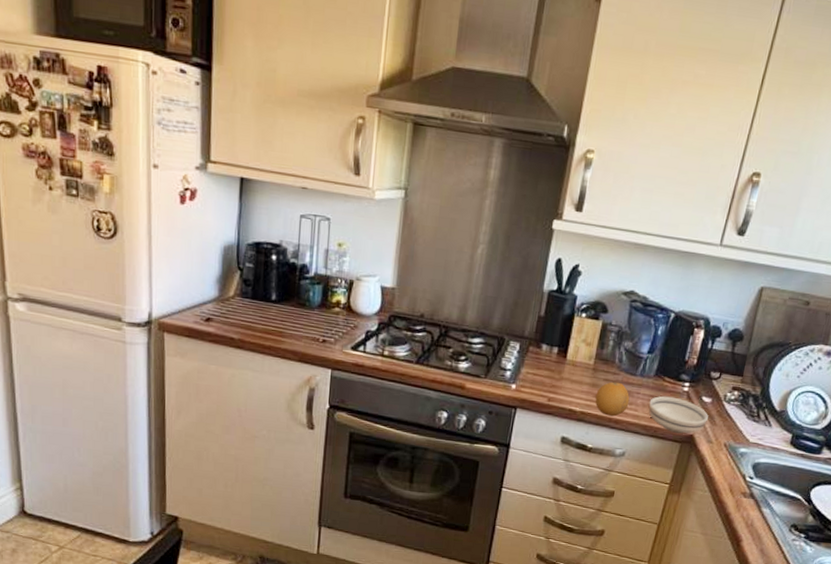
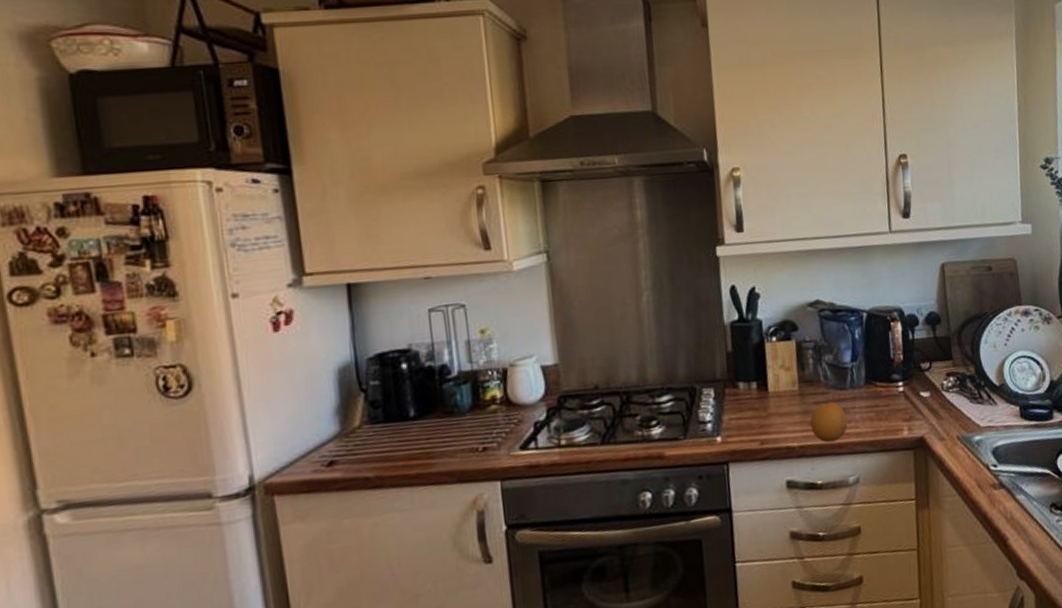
bowl: present [648,396,709,434] -> none [868,401,933,441]

